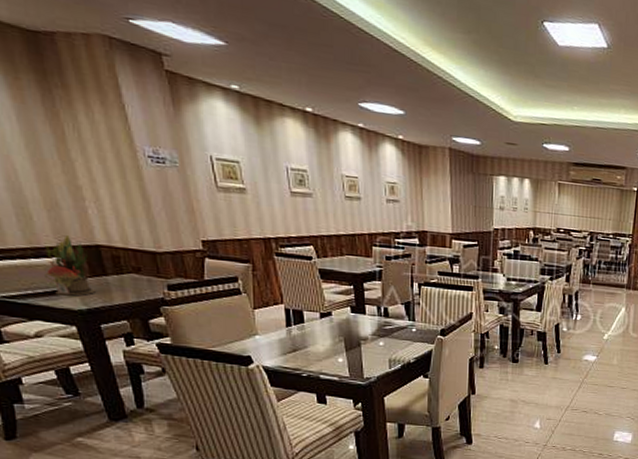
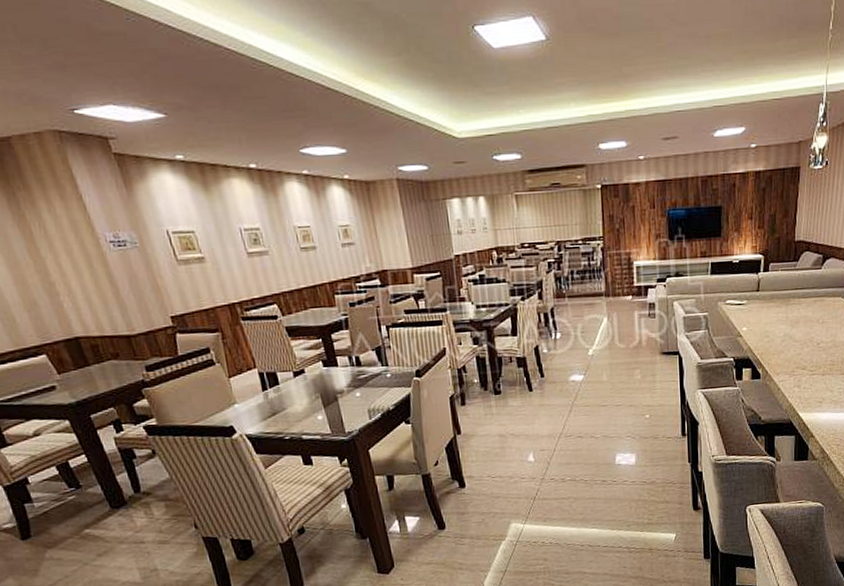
flower arrangement: present [43,235,95,296] -> none [31,332,81,392]

